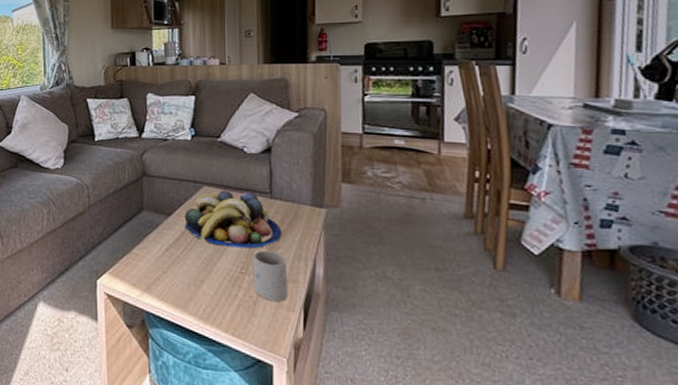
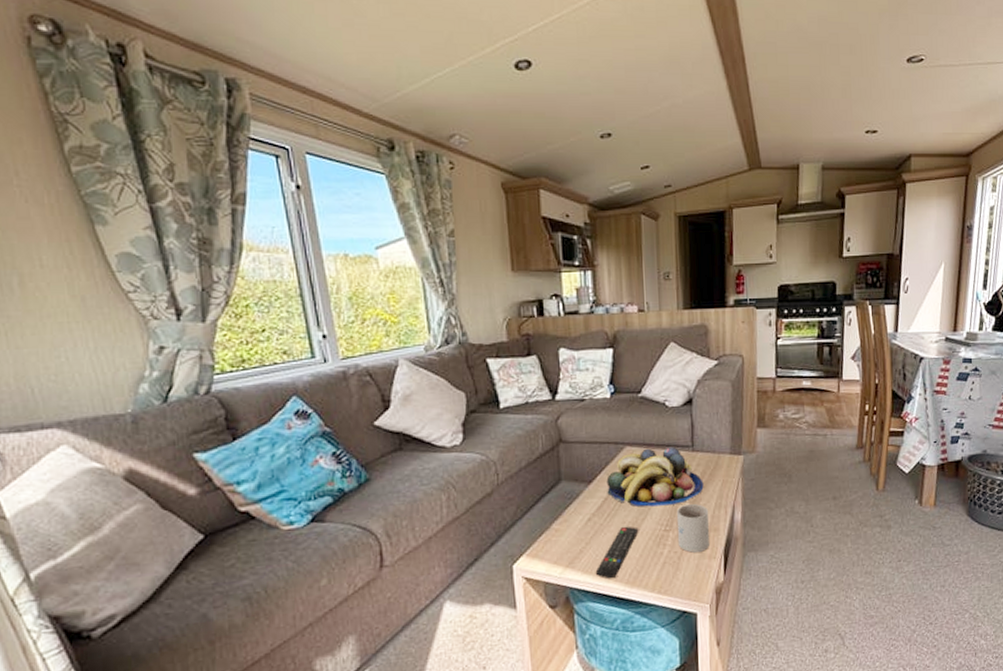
remote control: none [170,261,214,310] -> present [595,526,639,578]

